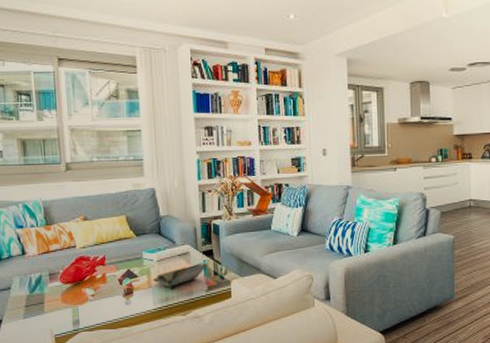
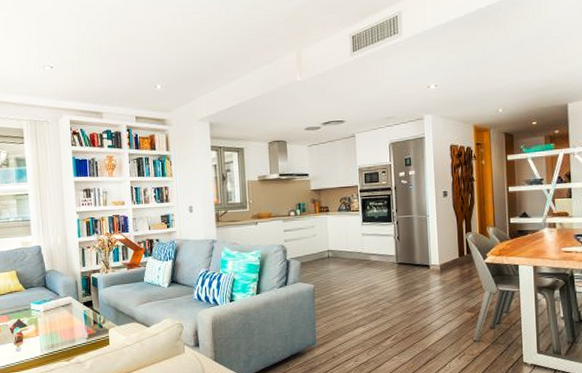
book: present [153,262,208,290] -> none [40,312,89,338]

